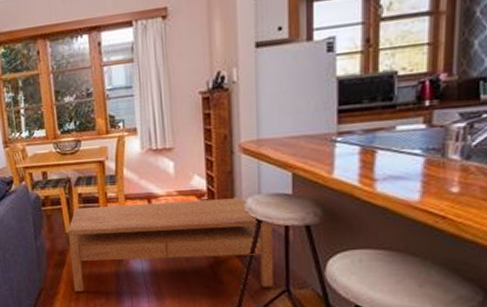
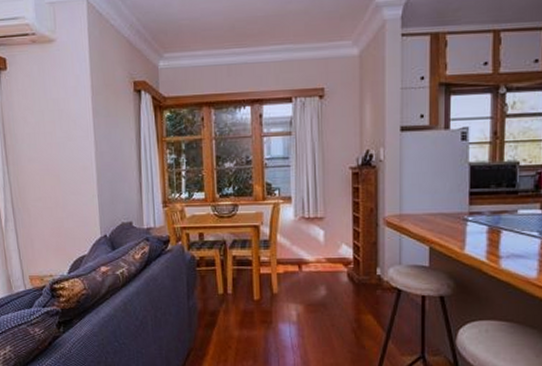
coffee table: present [67,198,273,291] -> none [220,268,412,354]

